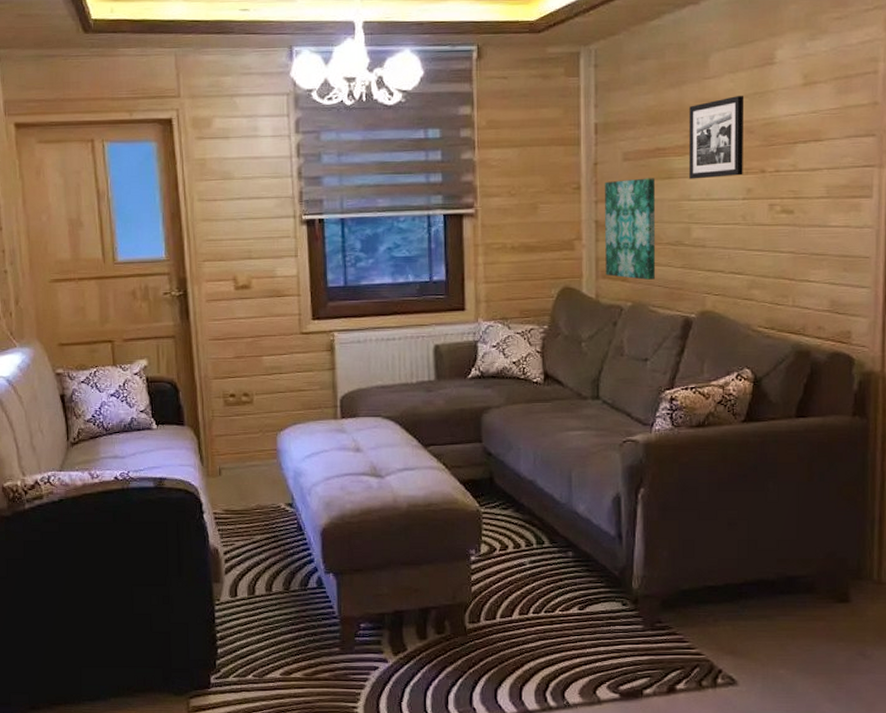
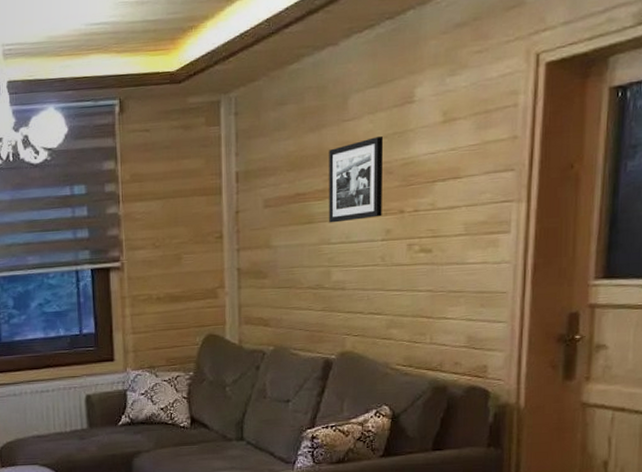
wall art: present [605,178,656,280] -> none [246,223,297,324]

